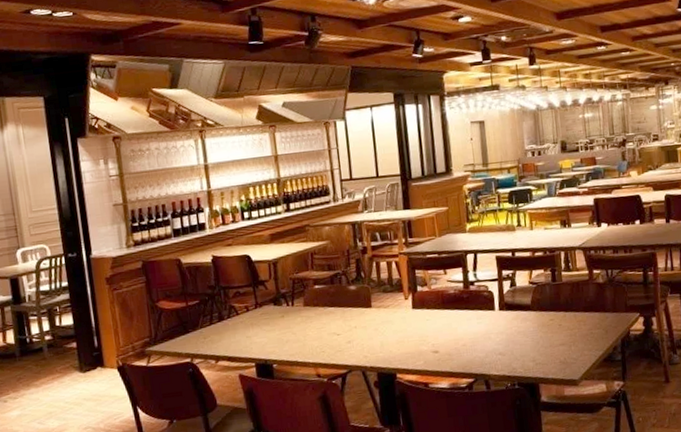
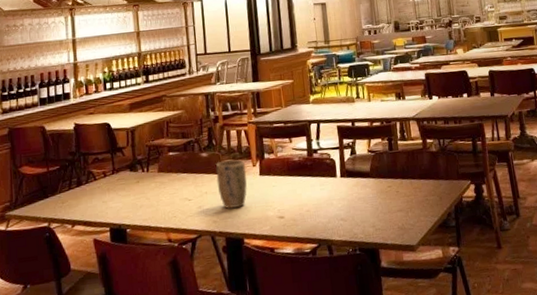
plant pot: none [365,292,399,343] -> present [215,159,247,209]

